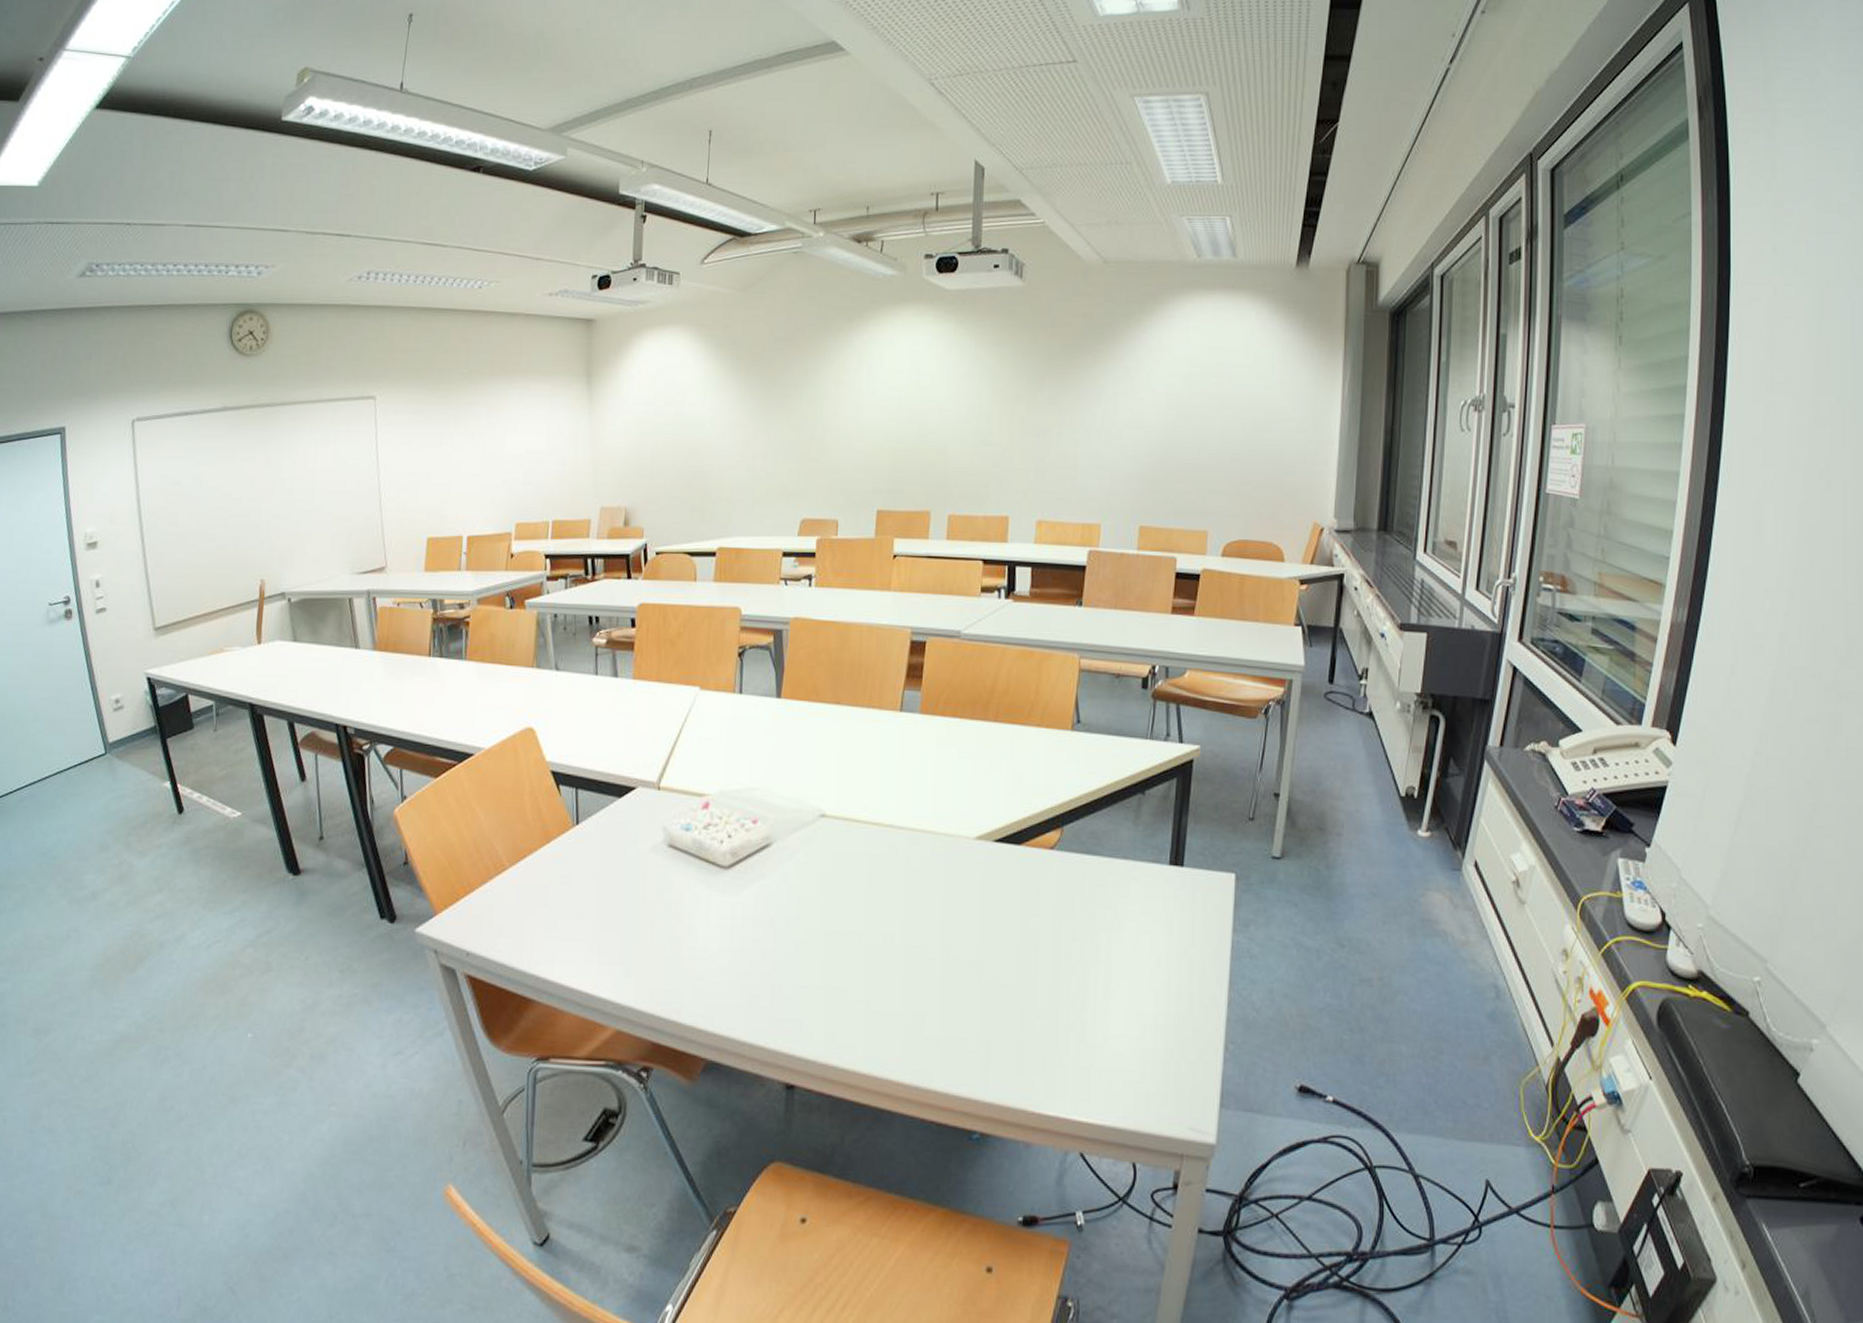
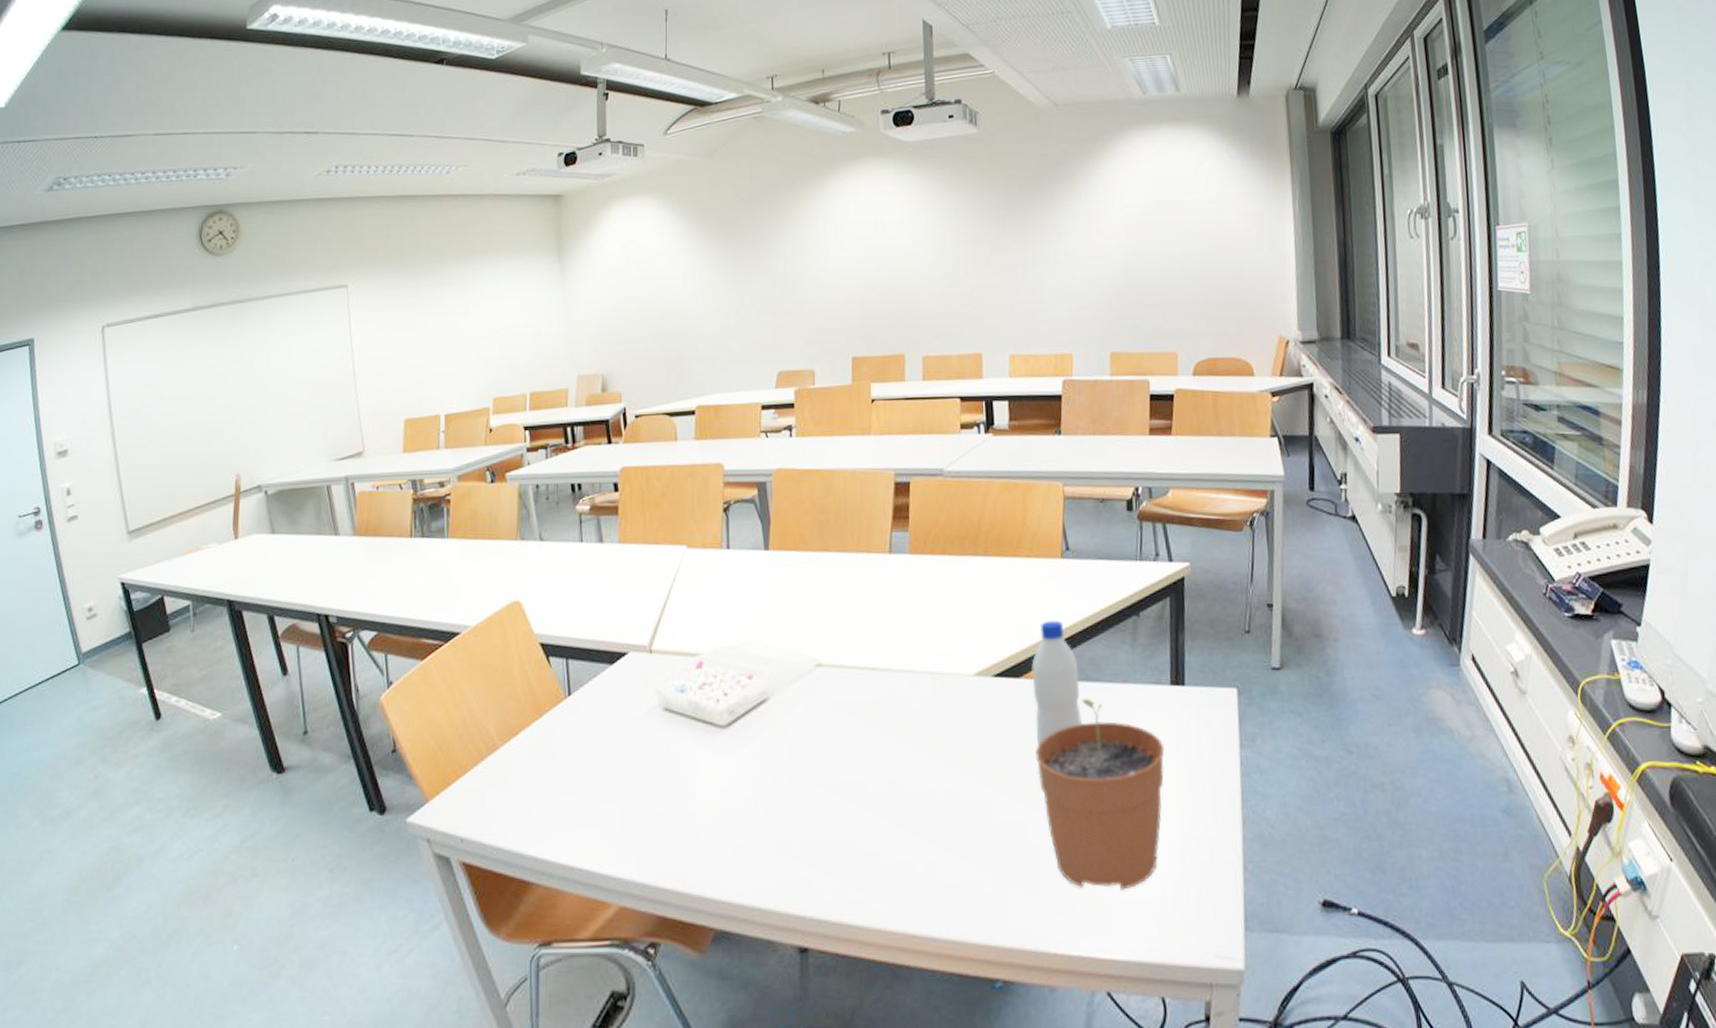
plant pot: none [1029,871,1158,1058] -> present [1035,699,1165,890]
water bottle: none [1031,791,1079,913] -> present [1031,620,1083,746]

